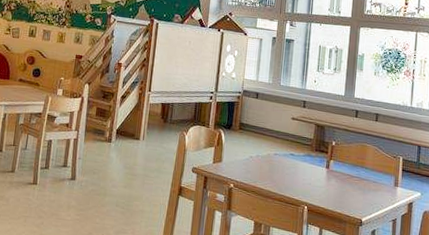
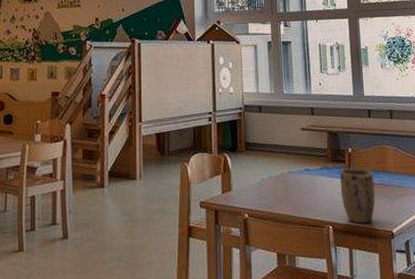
plant pot: none [319,159,352,209] -> present [339,168,376,224]

